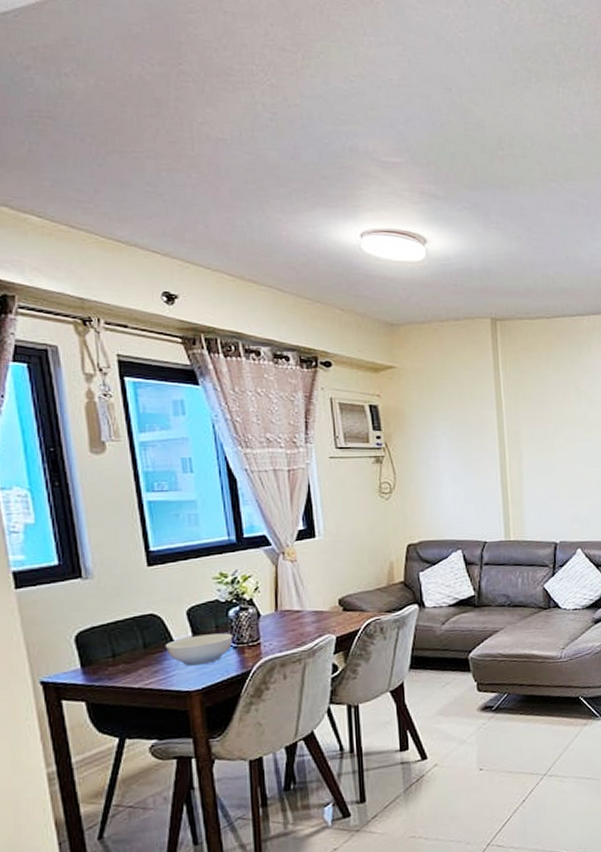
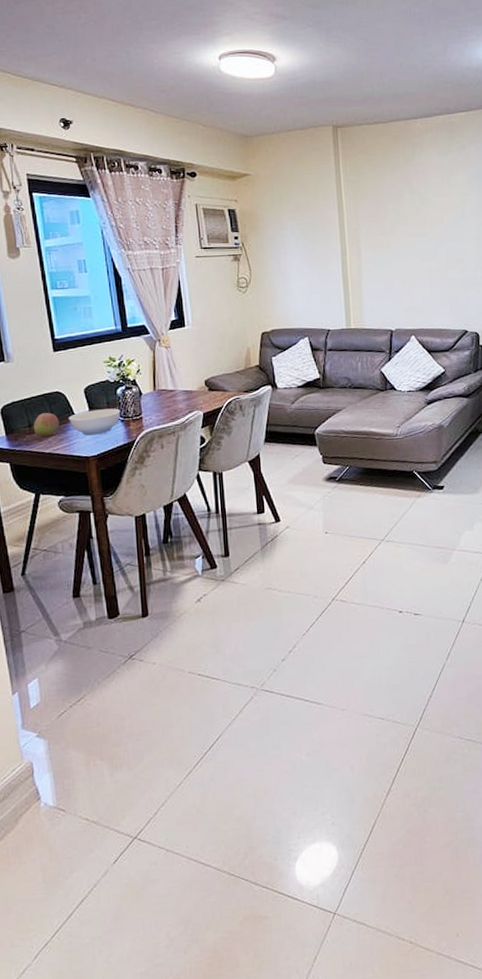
fruit: none [118,639,153,669] -> present [33,413,59,437]

